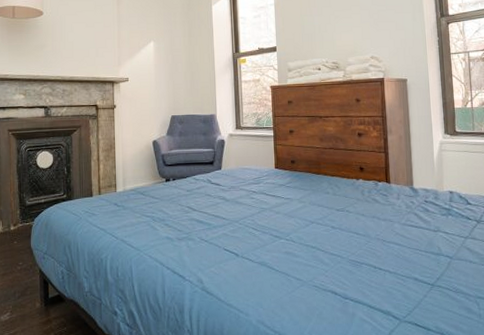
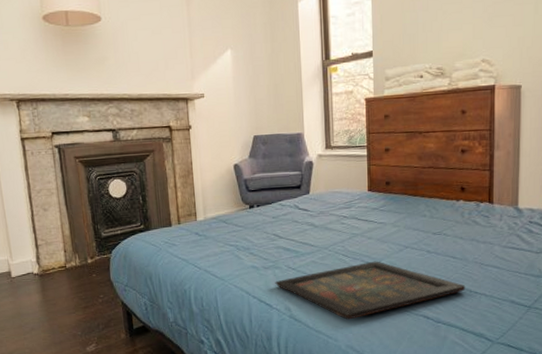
icon panel: none [188,235,370,294] -> present [275,261,466,320]

